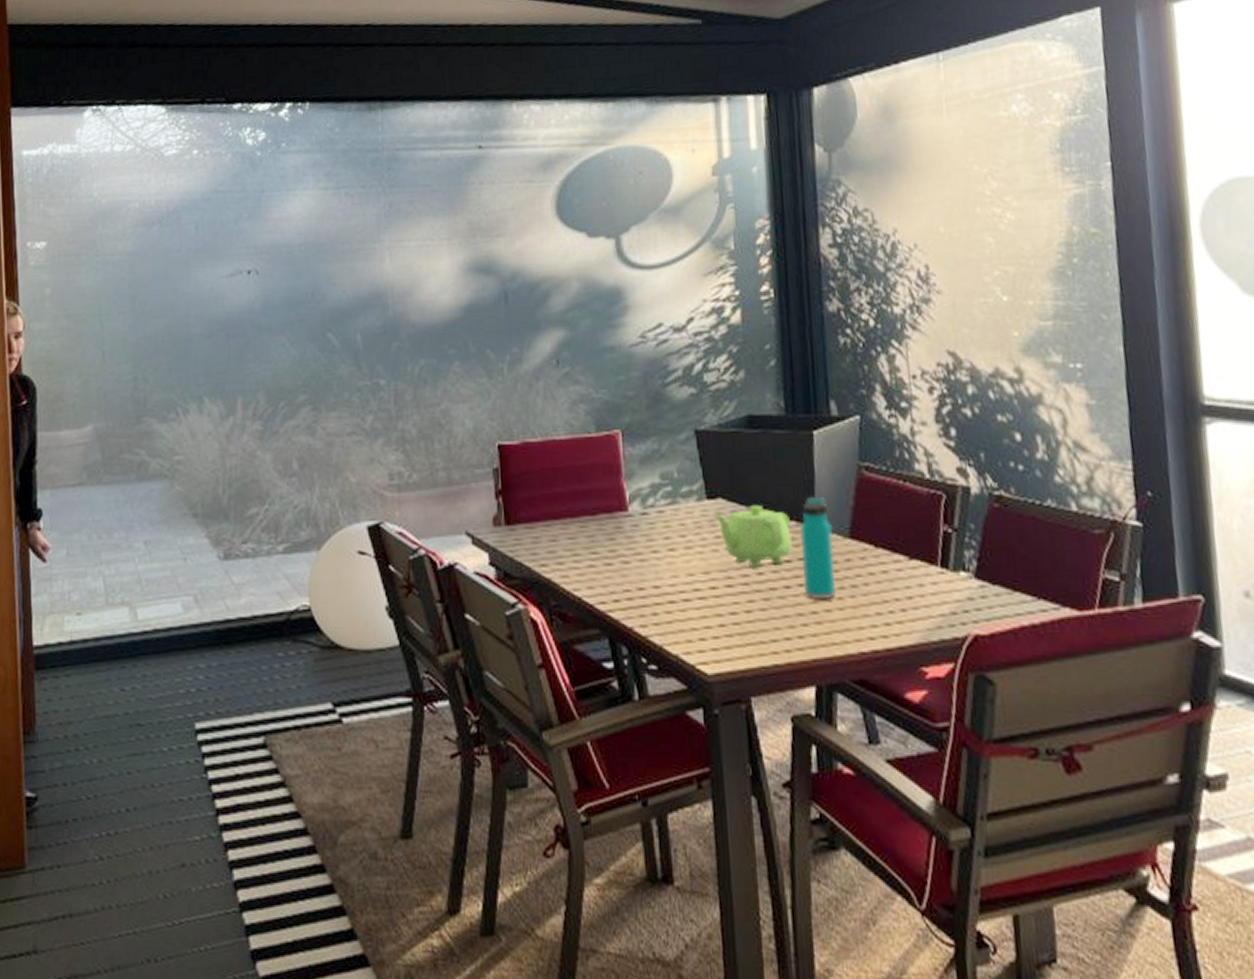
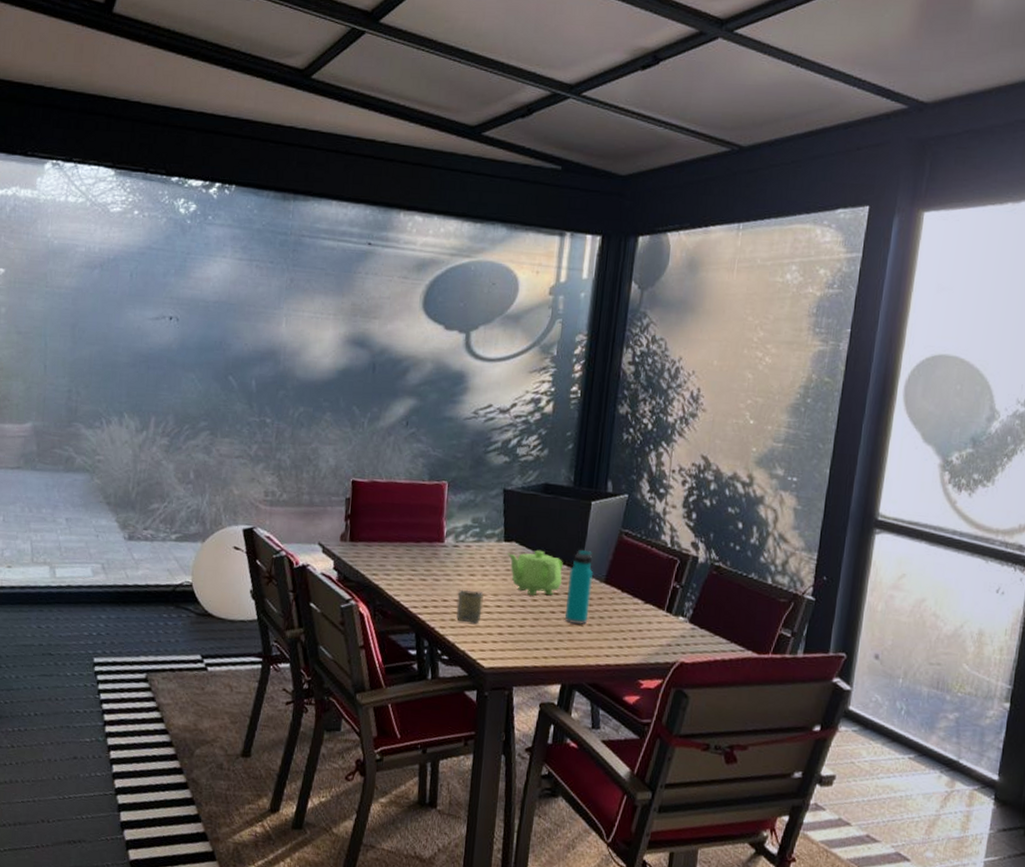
cup: none [656,570,693,616] -> present [455,589,484,624]

